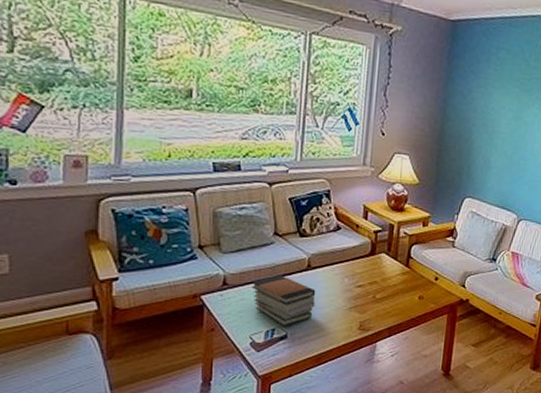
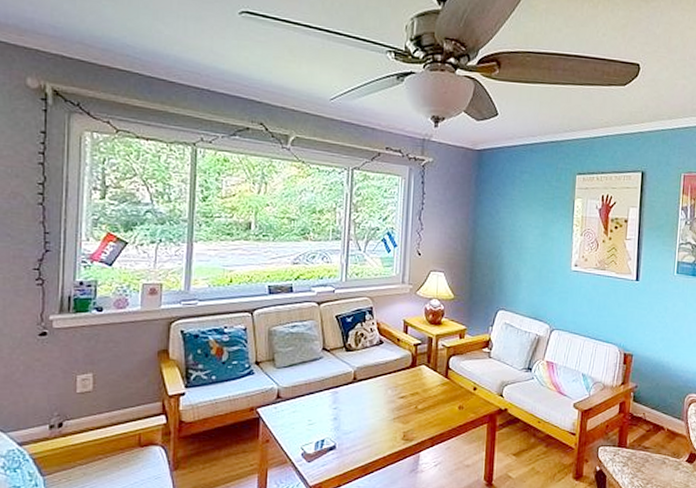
book stack: present [251,275,316,327] -> none [302,388,362,437]

